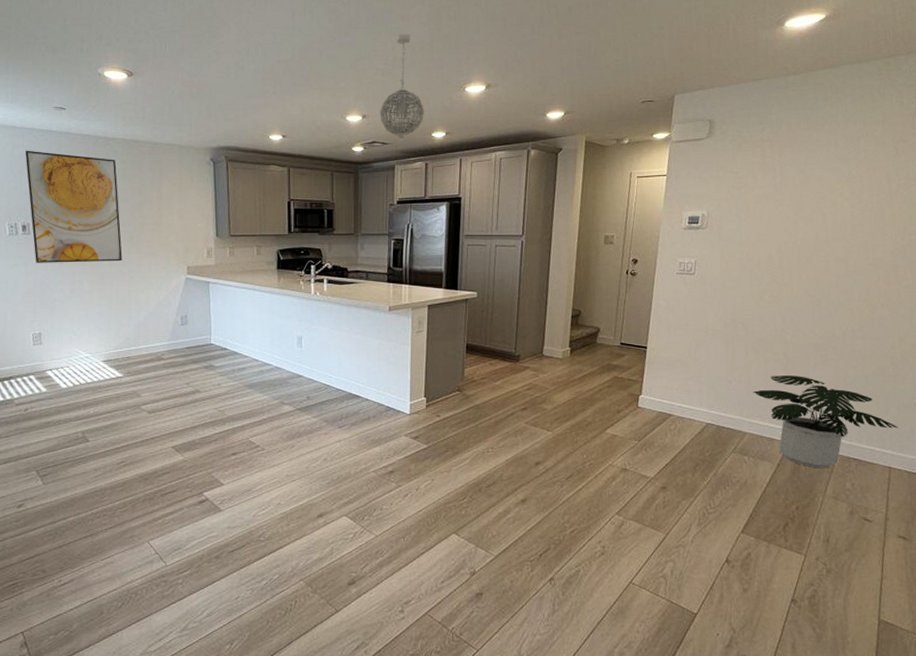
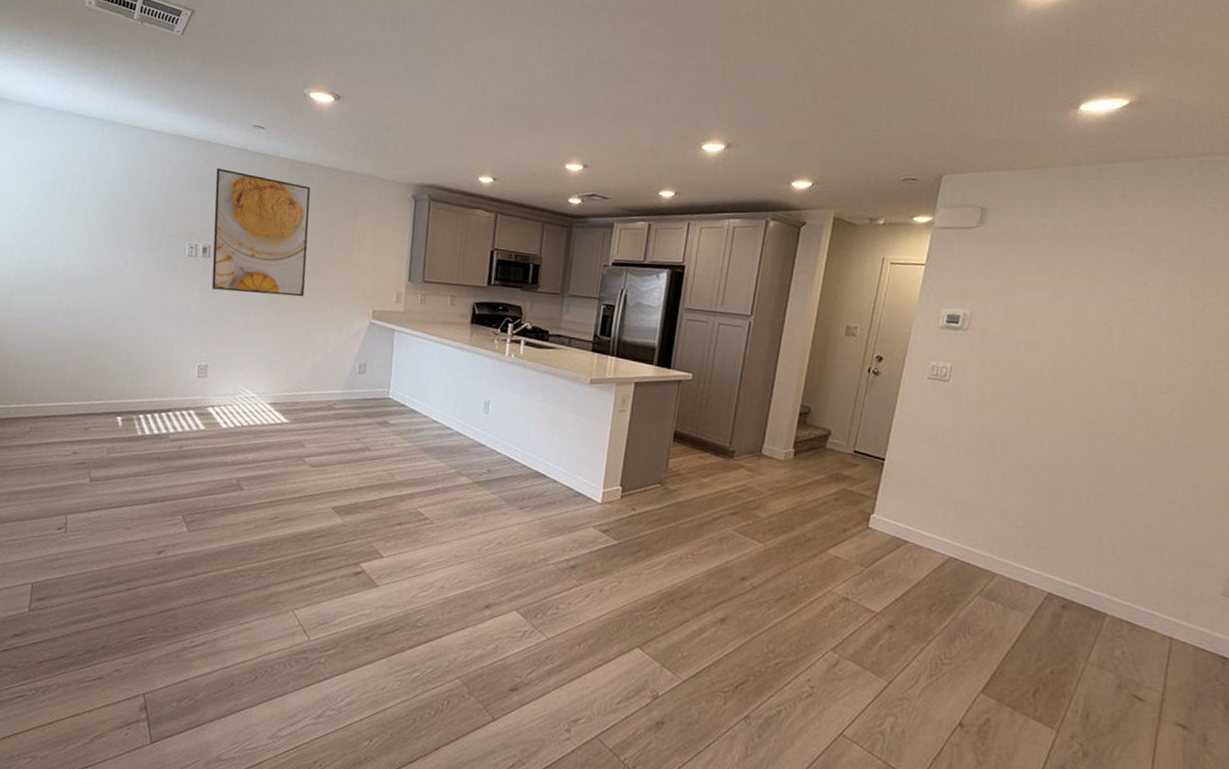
pendant light: present [380,34,424,143] -> none [603,80,654,199]
potted plant: present [753,376,898,469] -> none [1008,510,1185,629]

